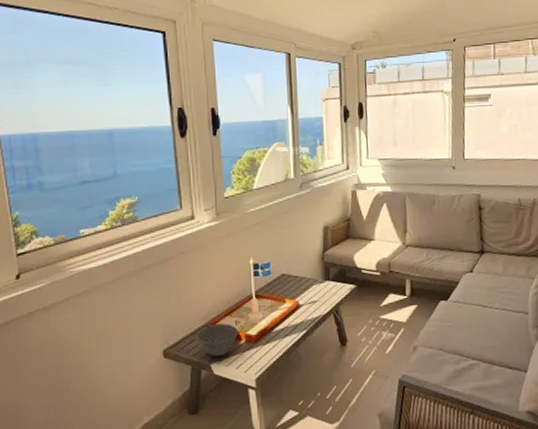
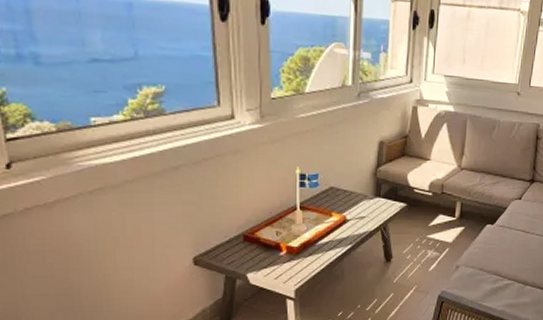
bowl: present [196,323,239,357] -> none [232,234,279,267]

